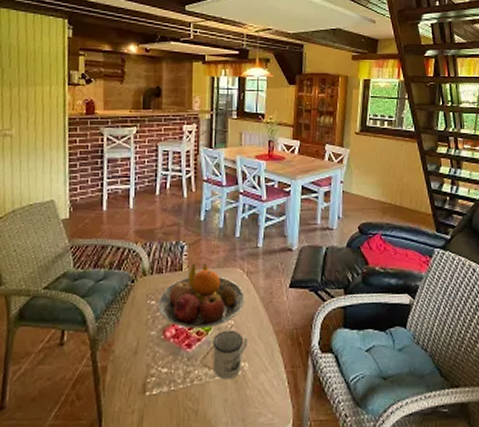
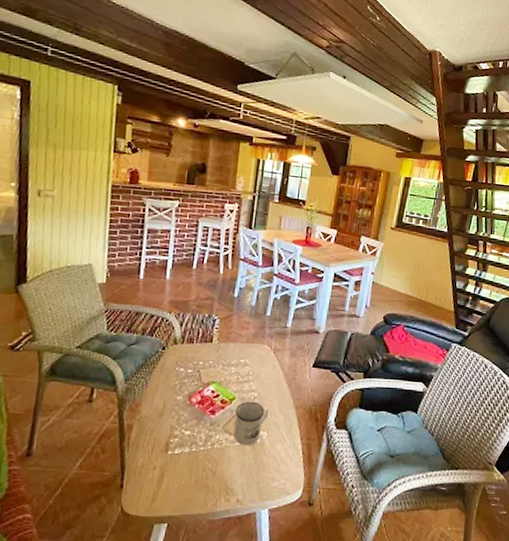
fruit bowl: present [158,263,245,329] -> none [186,336,270,398]

